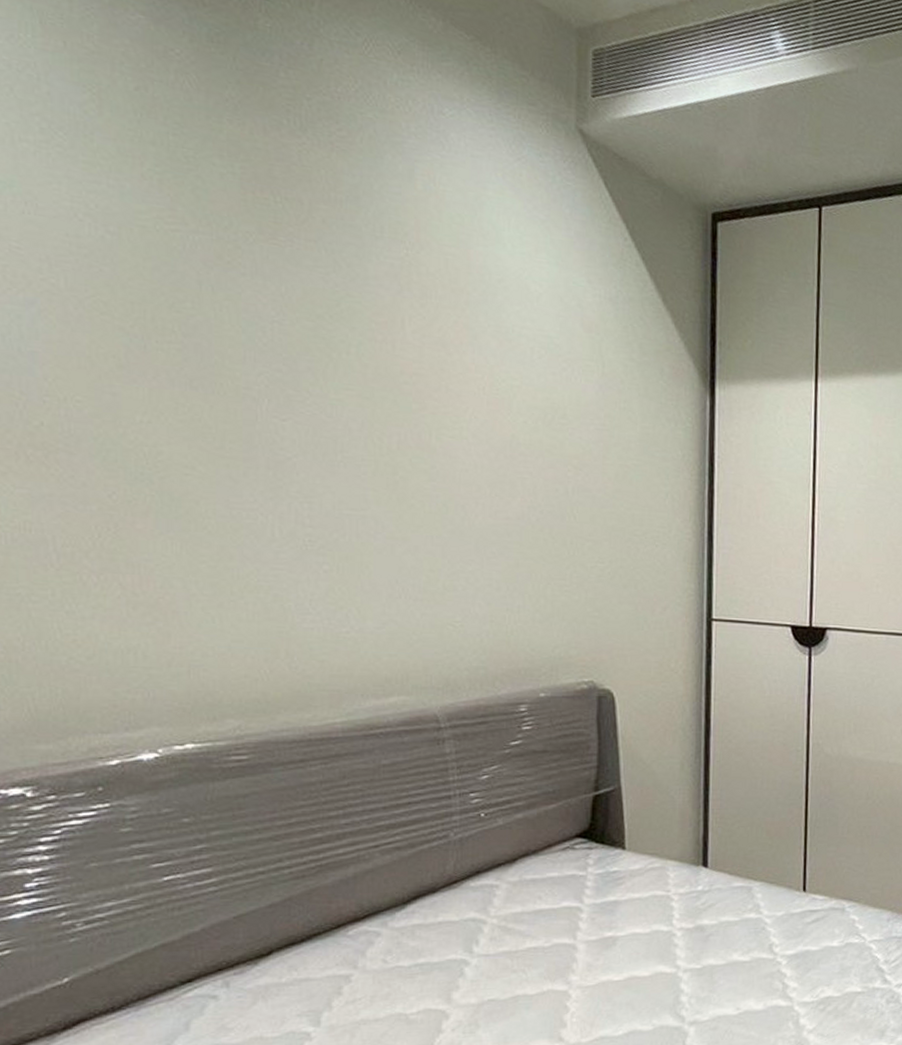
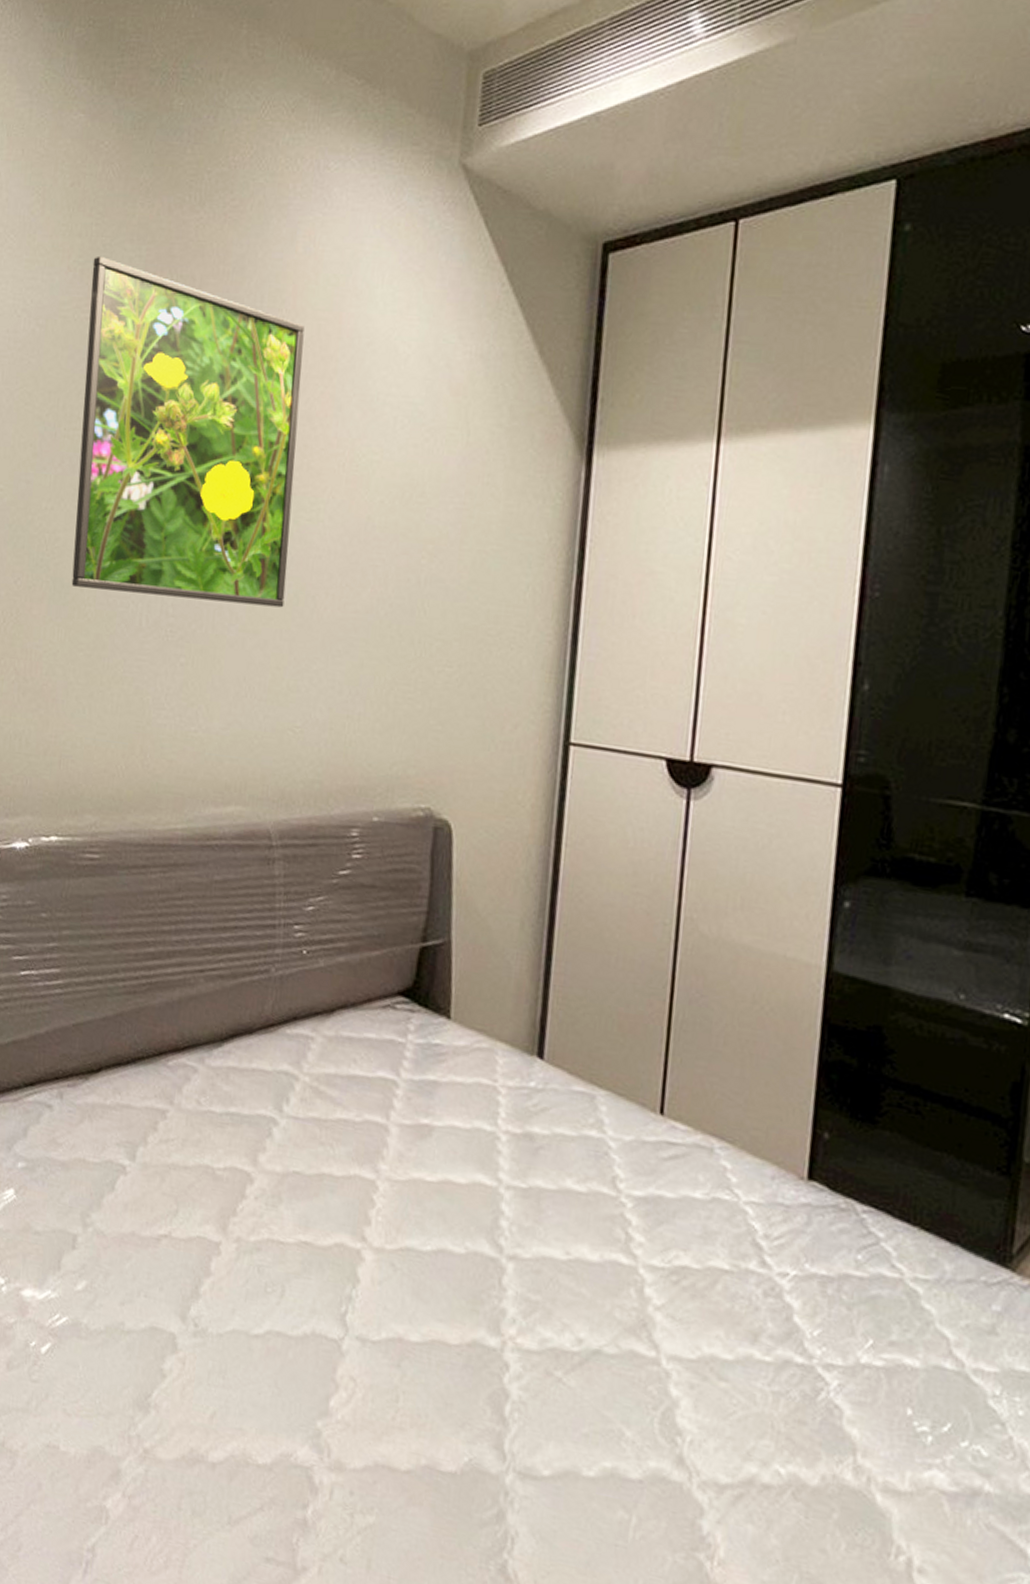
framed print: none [173,167,433,516] -> present [71,255,305,608]

